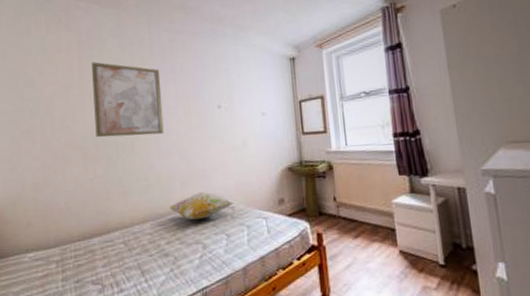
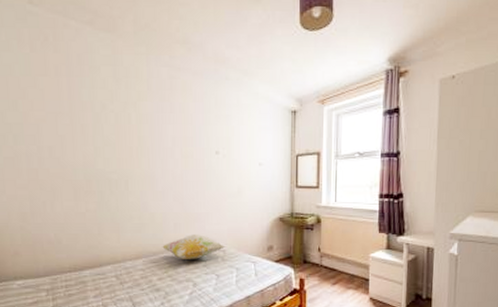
wall art: present [92,62,164,138] -> none [83,91,160,174]

